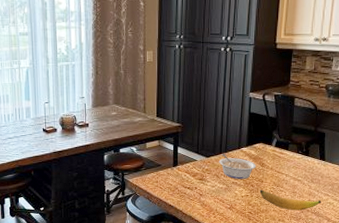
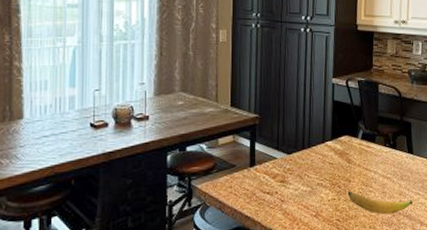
legume: present [218,153,257,179] -> none [301,148,343,180]

